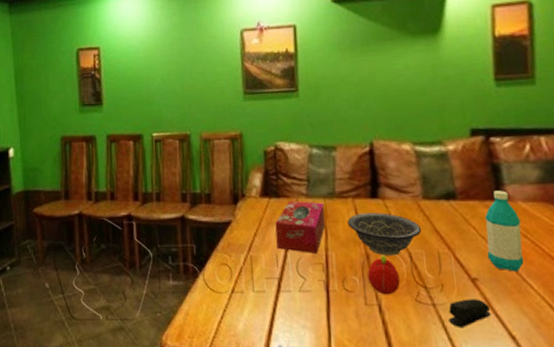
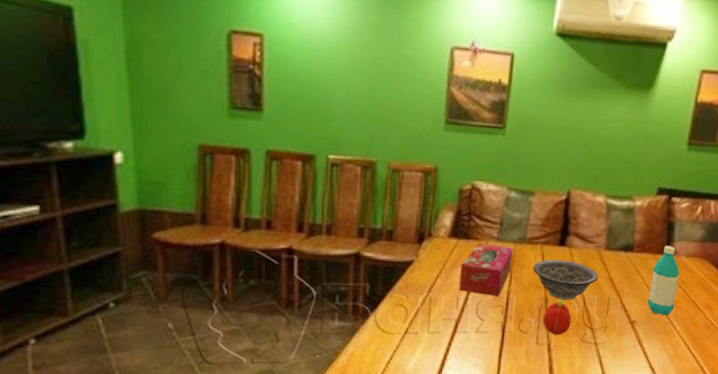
stapler: present [448,299,492,327] -> none [605,338,640,362]

